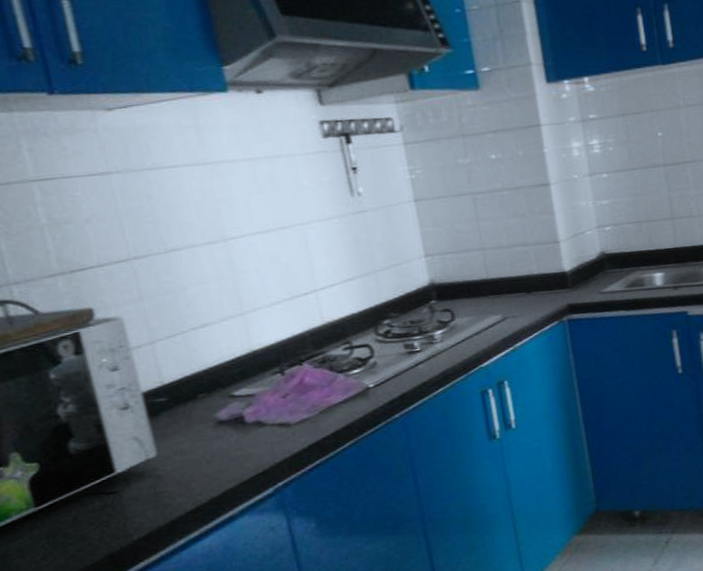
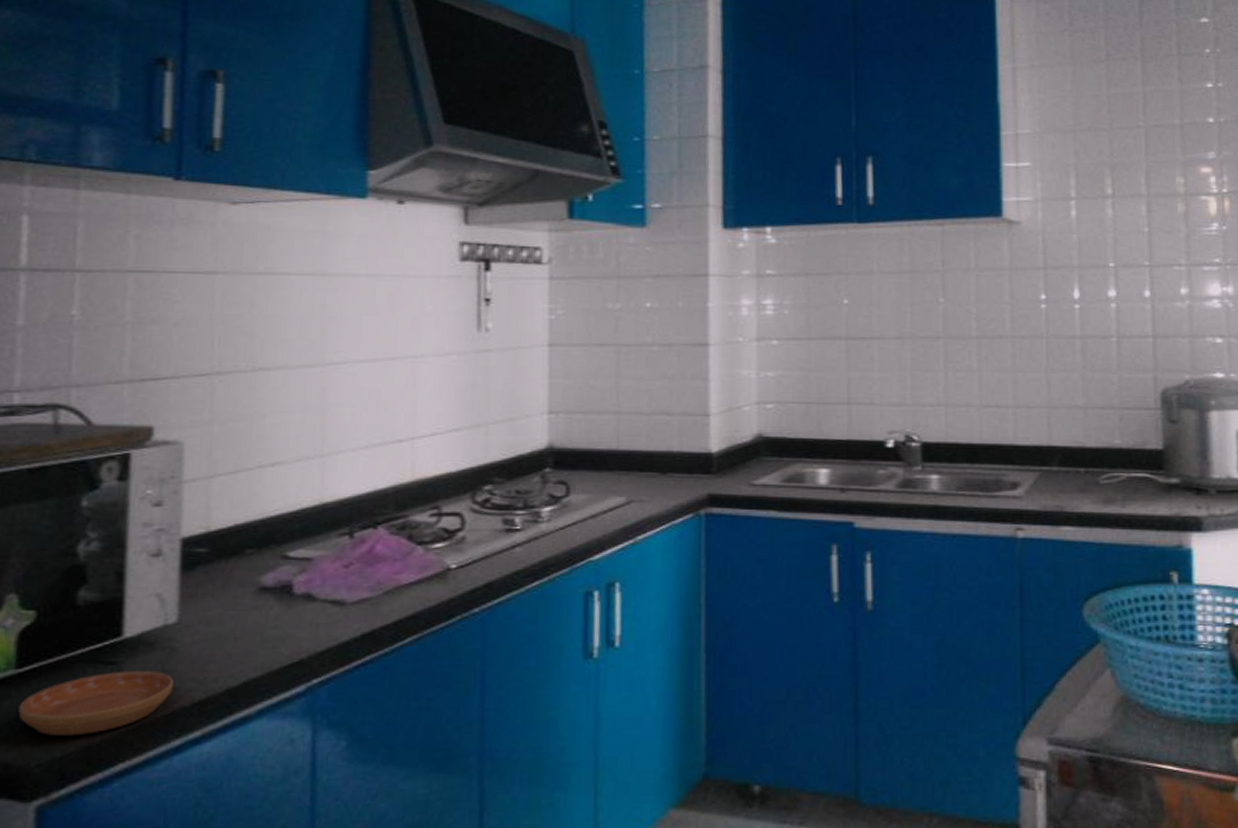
saucer: none [46,493,167,551] -> present [18,670,173,737]

